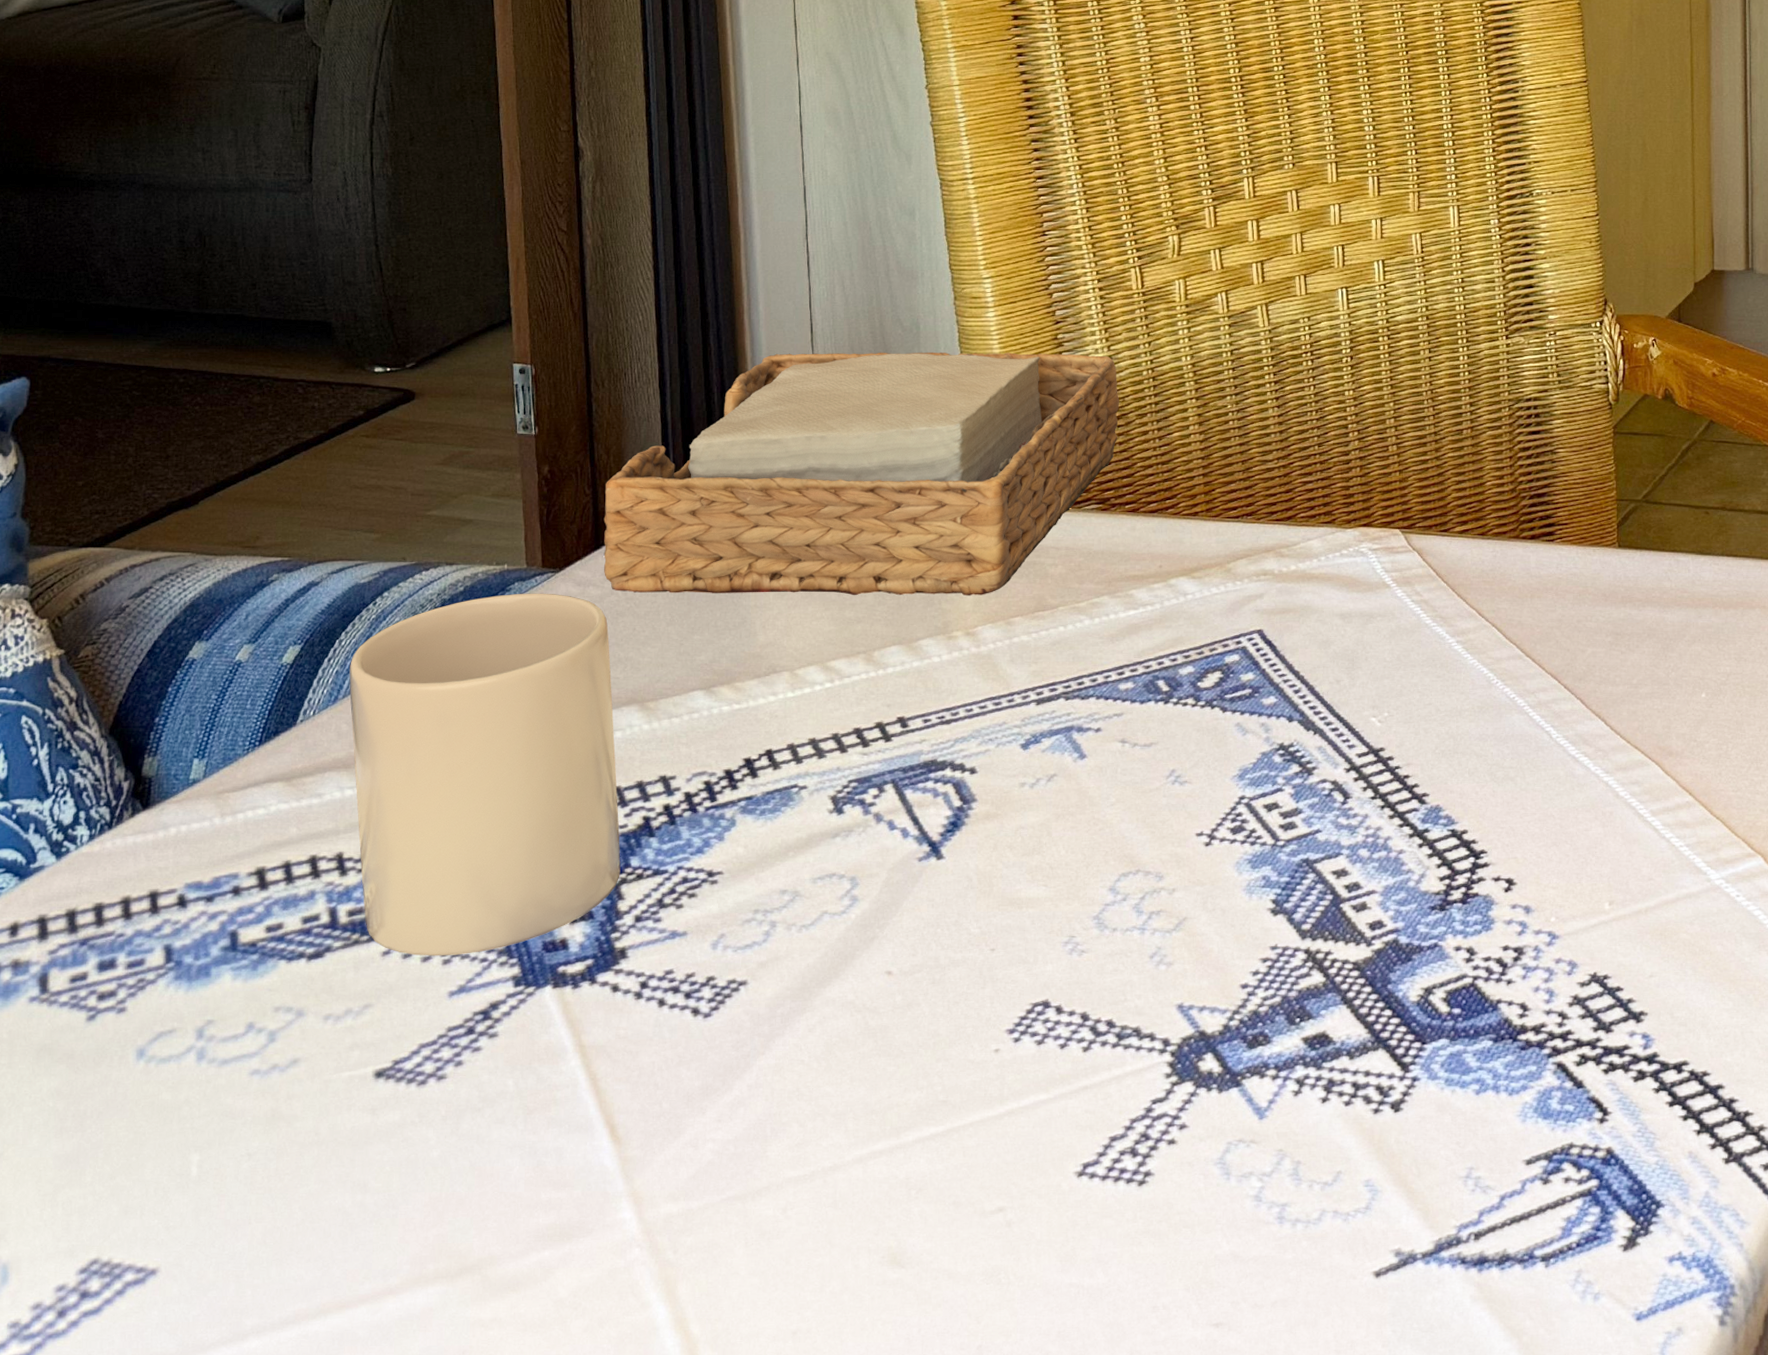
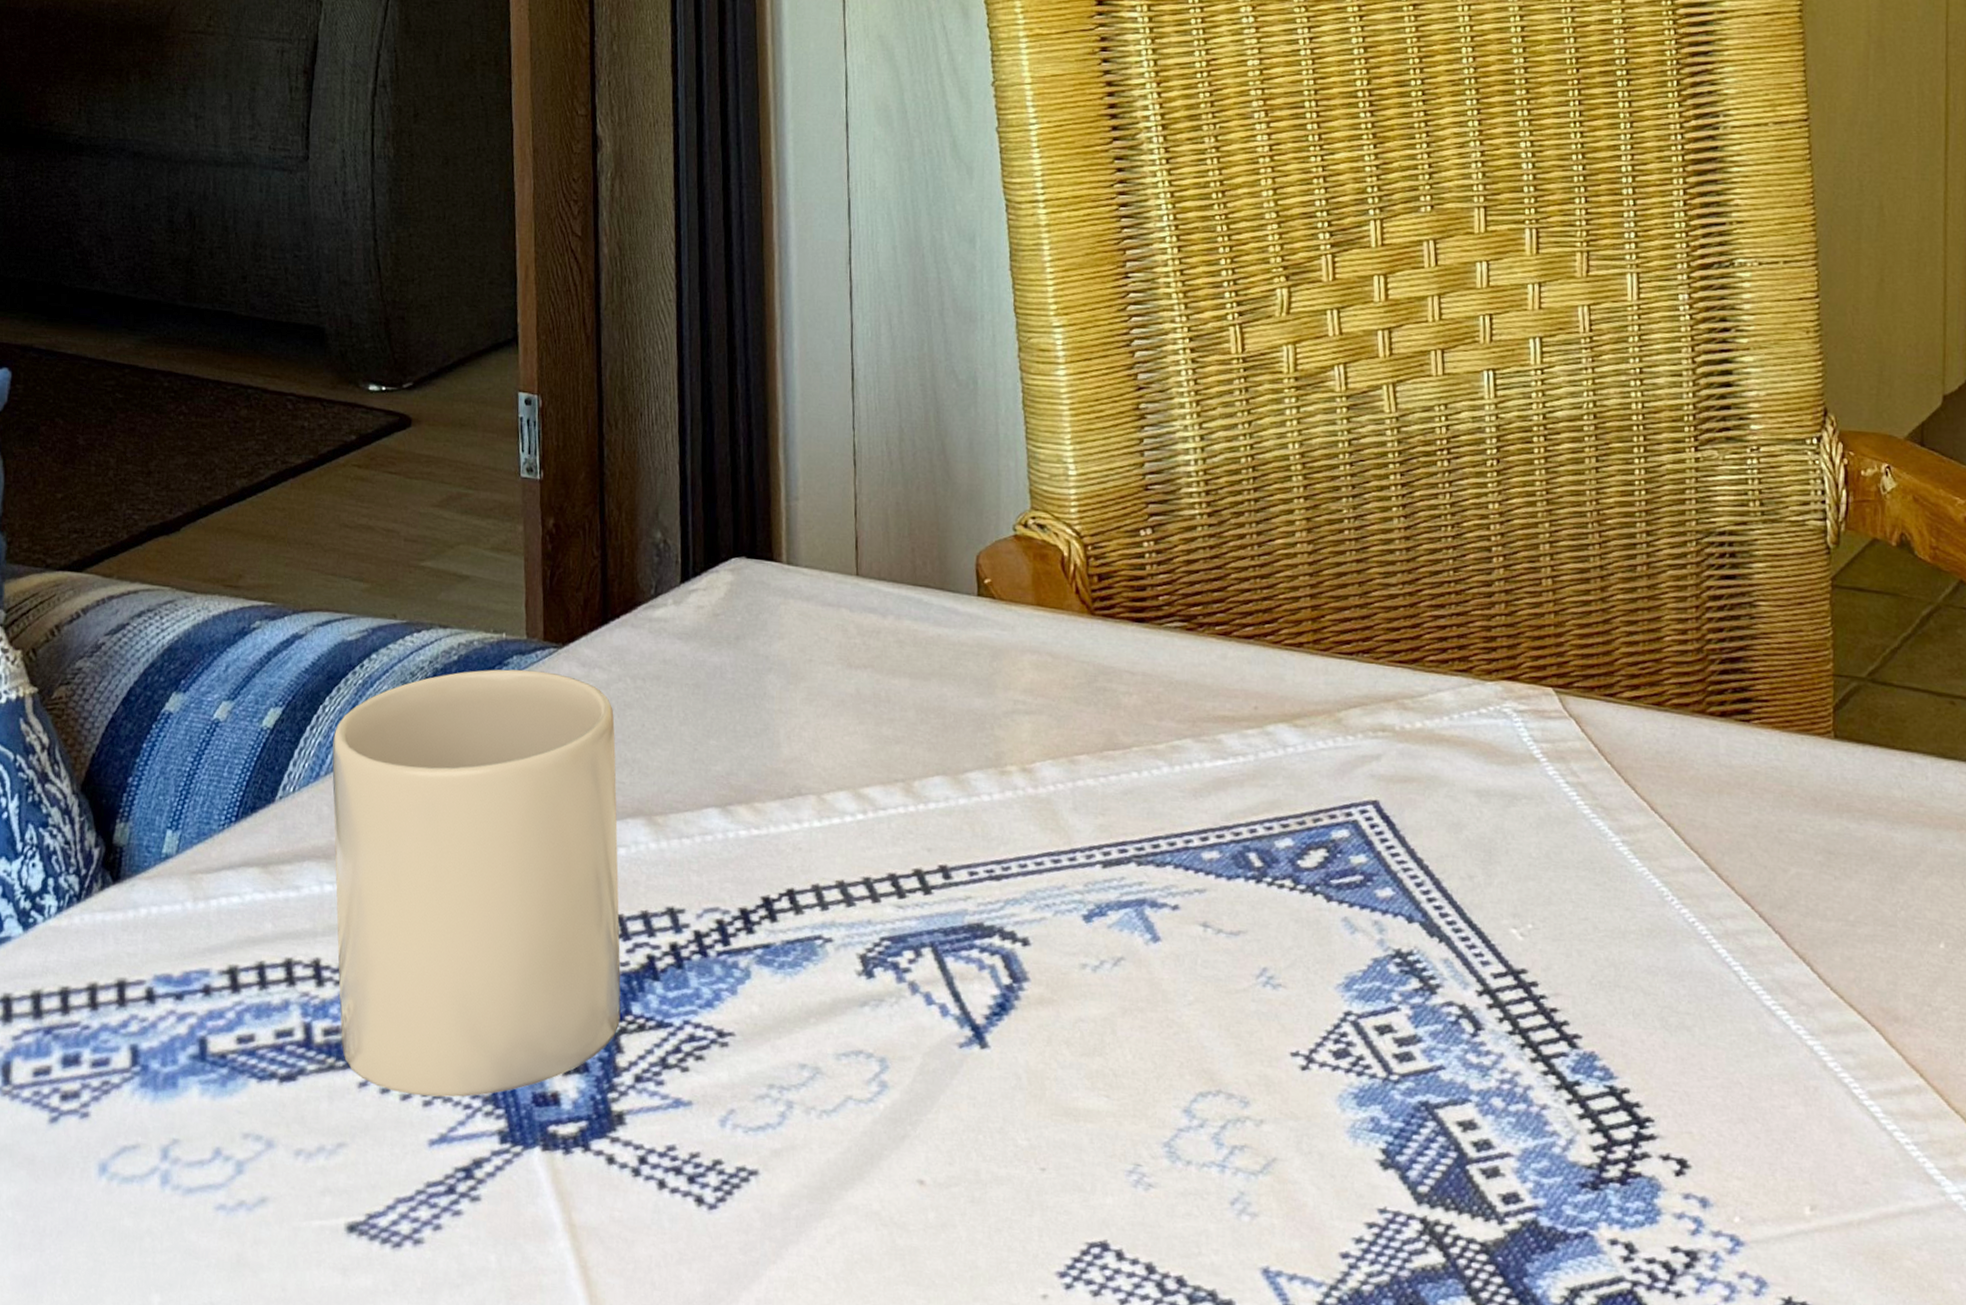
napkin holder: present [603,352,1119,596] -> none [611,402,1211,724]

